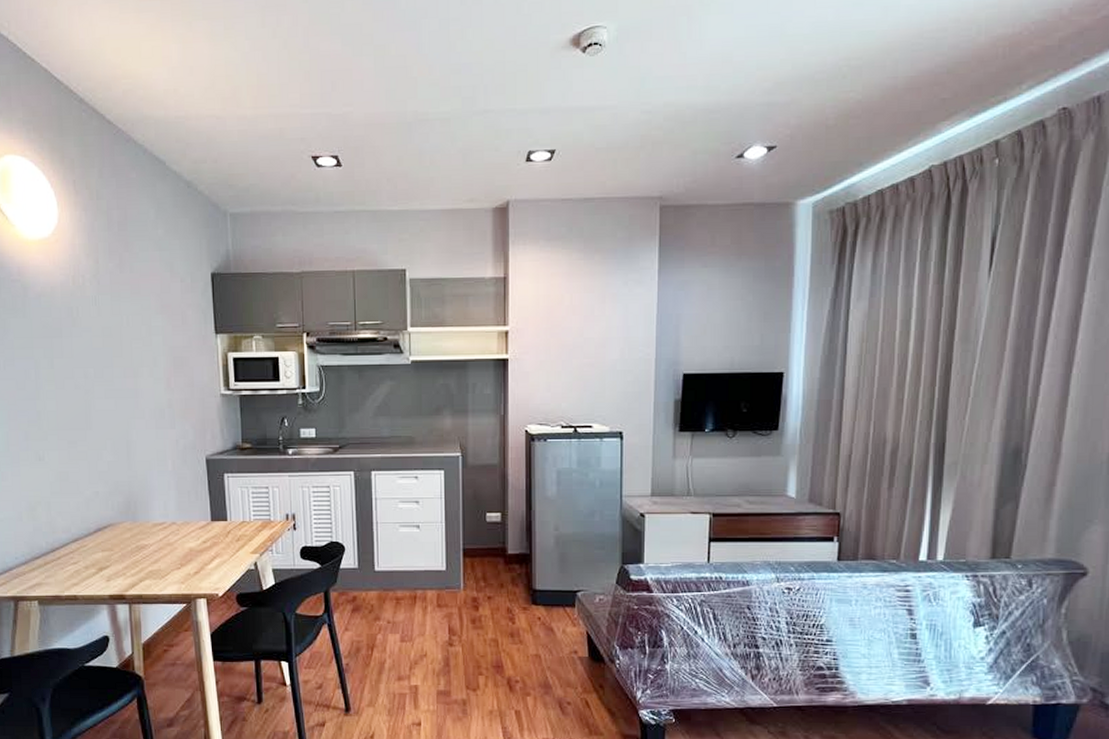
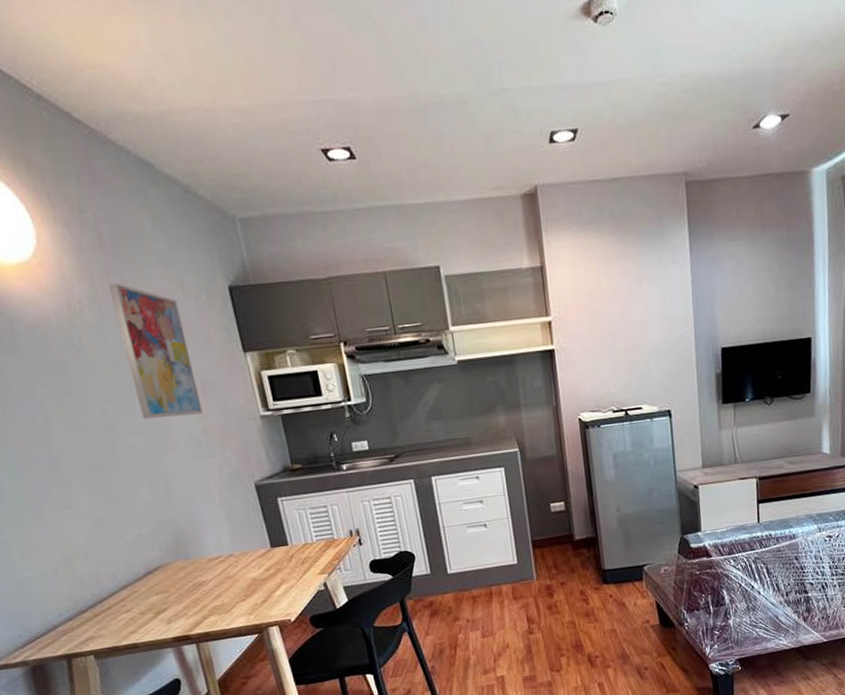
wall art: none [110,262,171,387] -> present [109,283,204,419]

